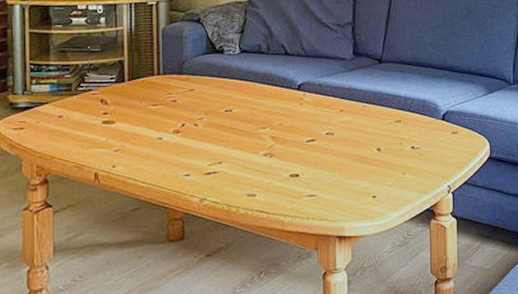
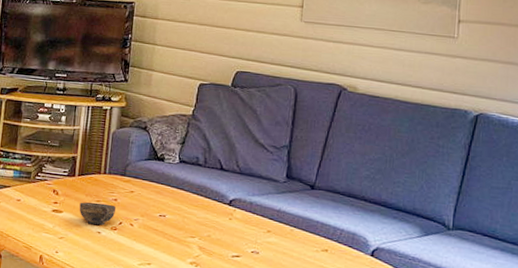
cup: none [134,106,176,131] -> present [79,202,116,226]

